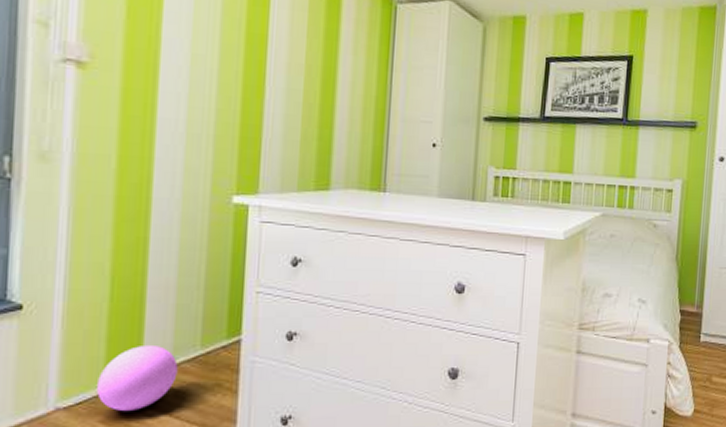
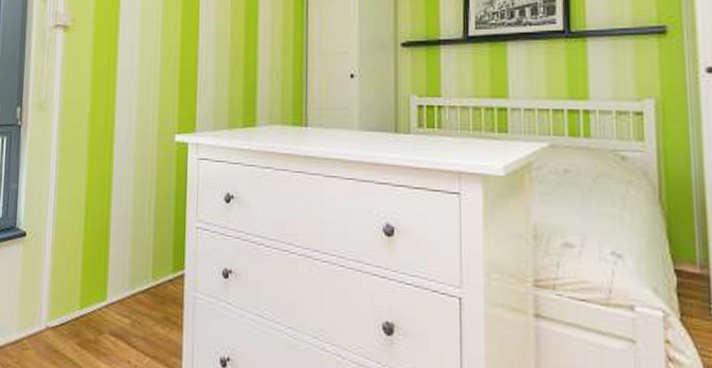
ball: present [97,344,178,412] -> none [75,273,135,337]

